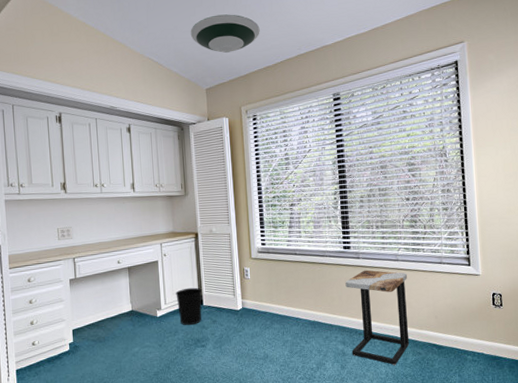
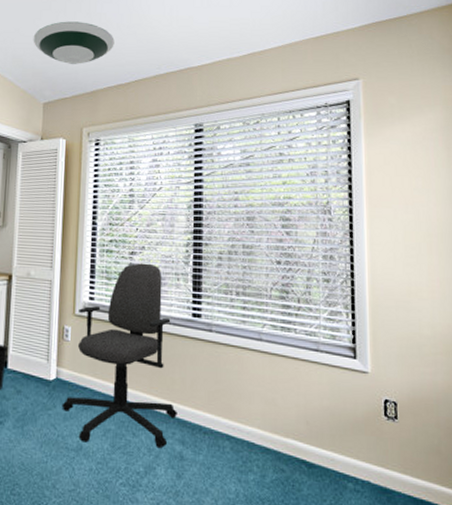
office chair: none [249,211,338,352] -> present [62,263,177,447]
side table: present [345,270,410,366] -> none [191,347,273,484]

